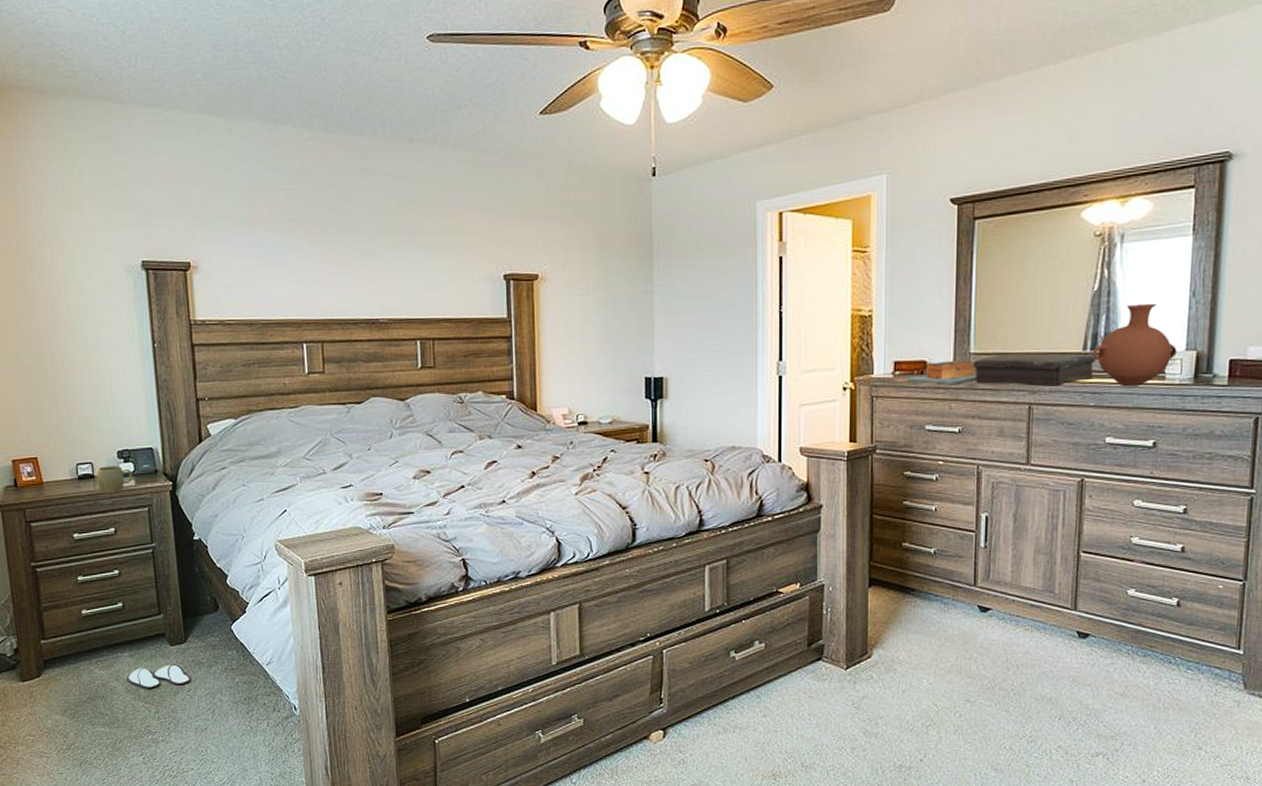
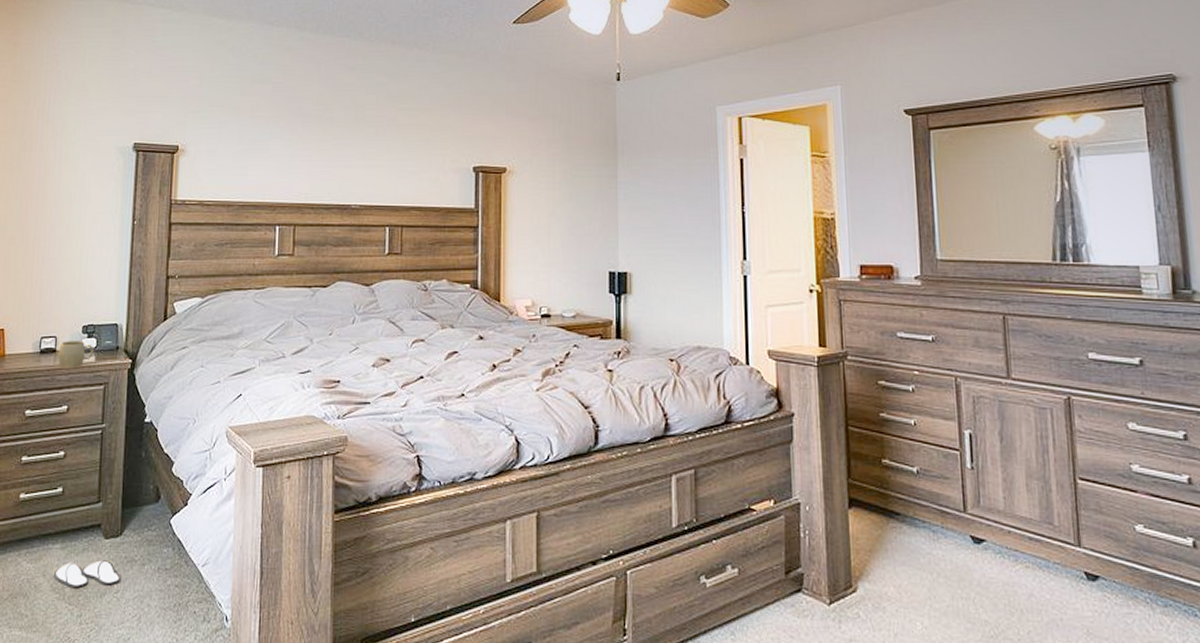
wooden box: present [906,360,978,385] -> none [873,266,947,292]
decorative box: present [973,353,1096,387] -> none [941,262,1067,297]
vase: present [1091,303,1177,387] -> none [1061,216,1151,300]

